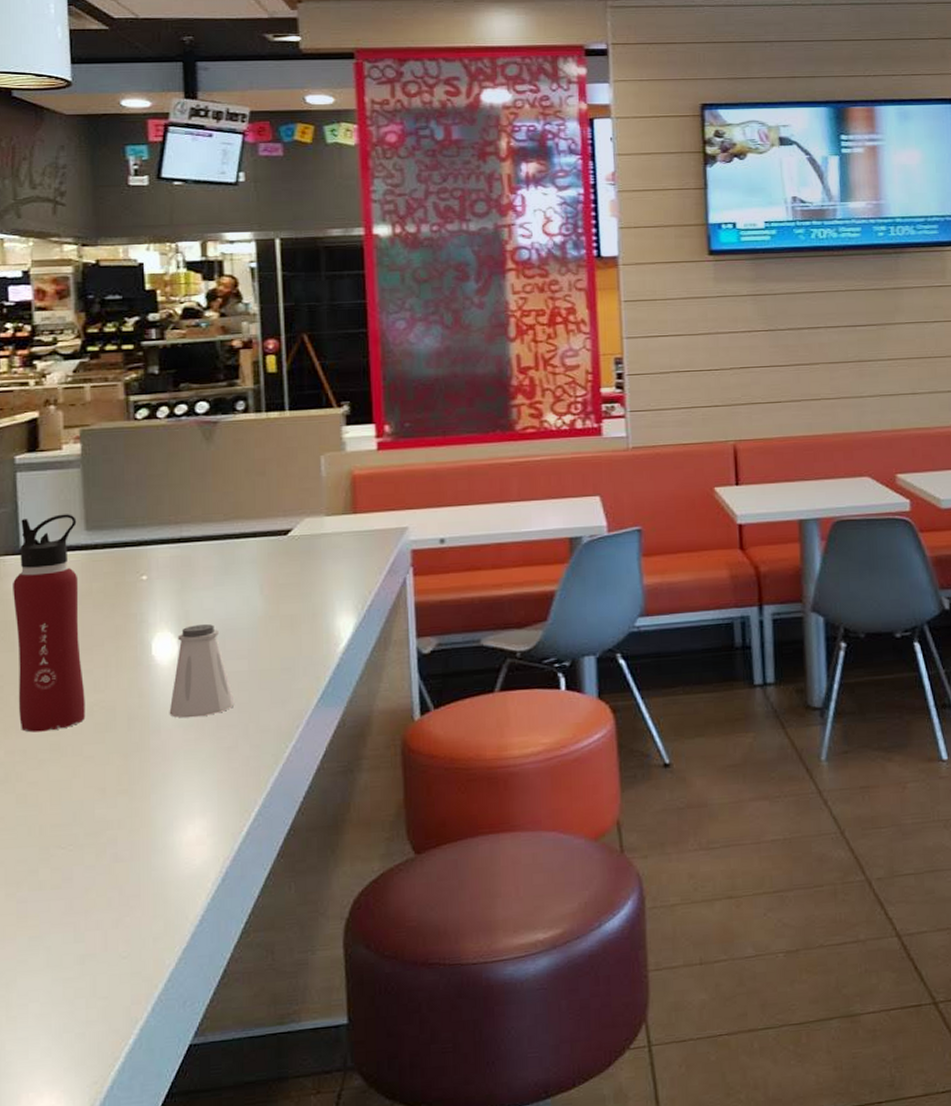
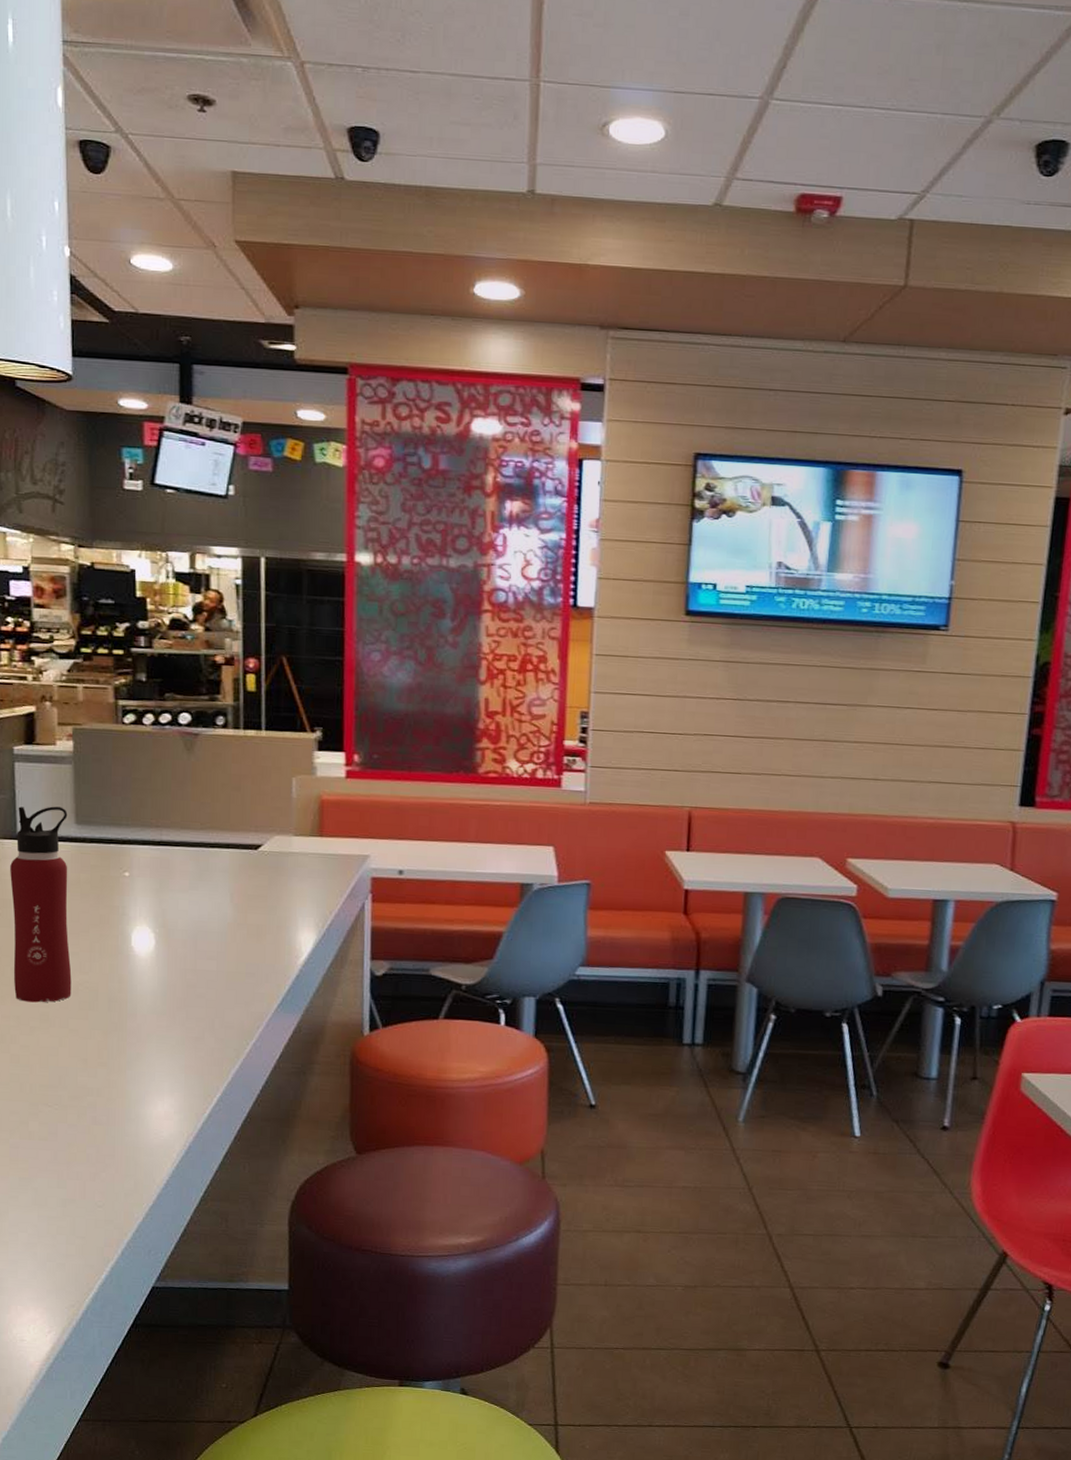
saltshaker: present [169,624,235,718] -> none [145,923,203,1008]

